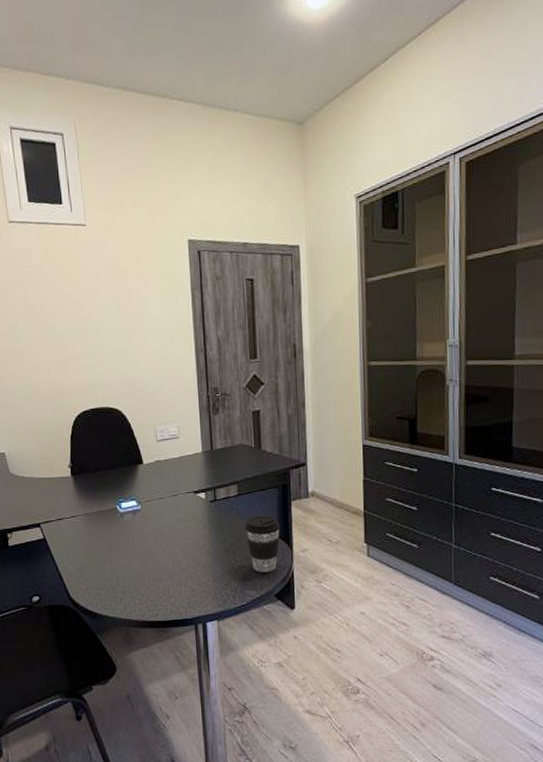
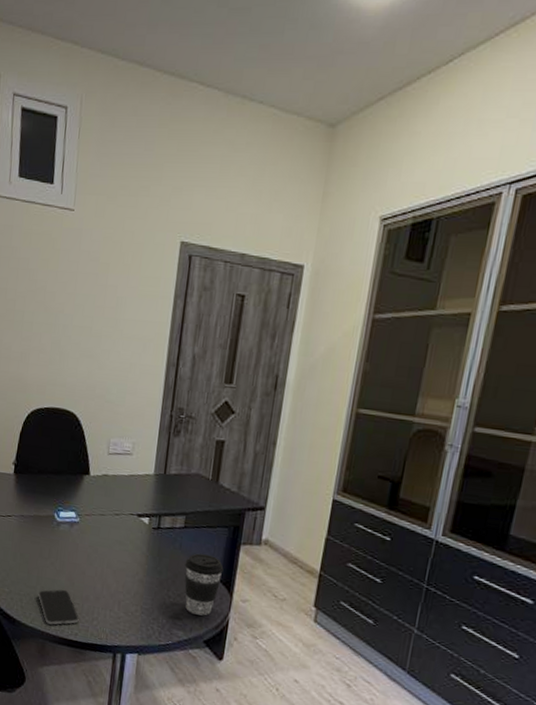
smartphone: none [114,575,157,611] -> present [38,589,79,625]

